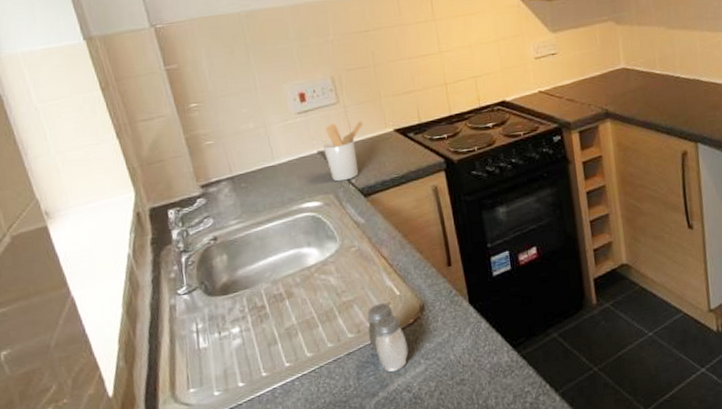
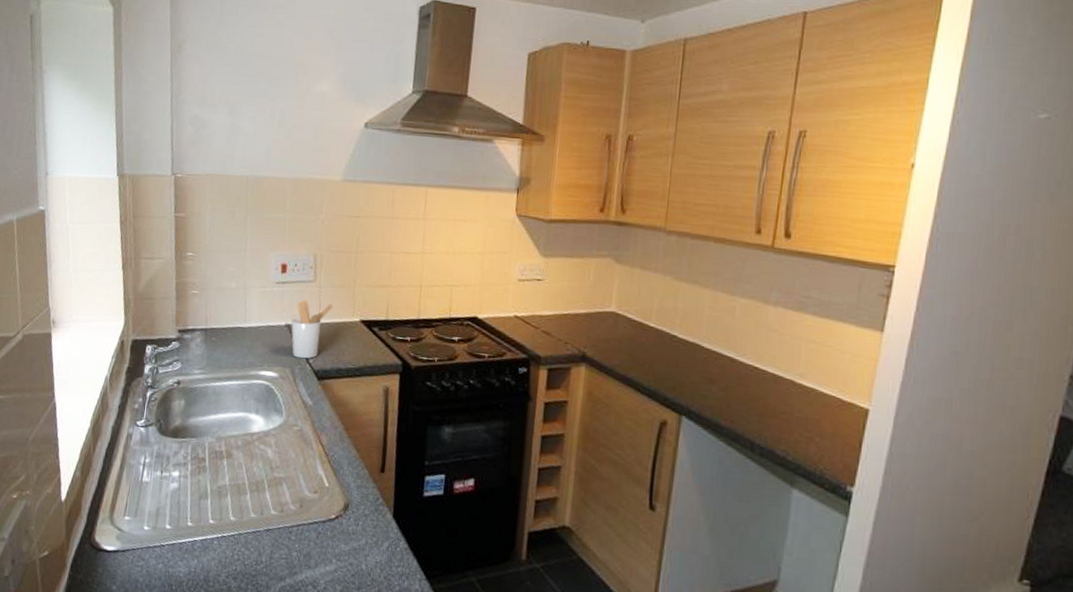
salt and pepper shaker: present [367,303,409,373] -> none [289,489,324,563]

